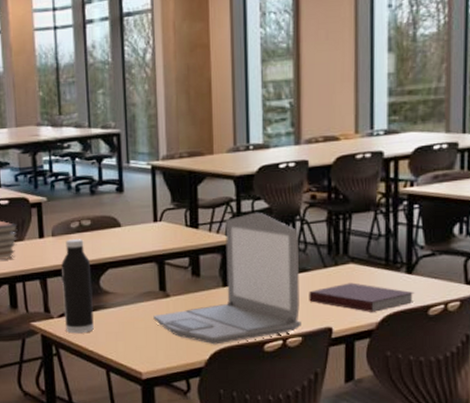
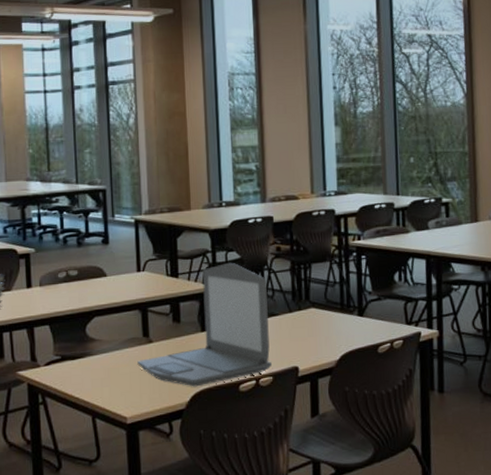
water bottle: present [61,239,94,333] -> none [49,288,80,381]
notebook: present [309,282,415,312] -> none [277,325,366,352]

